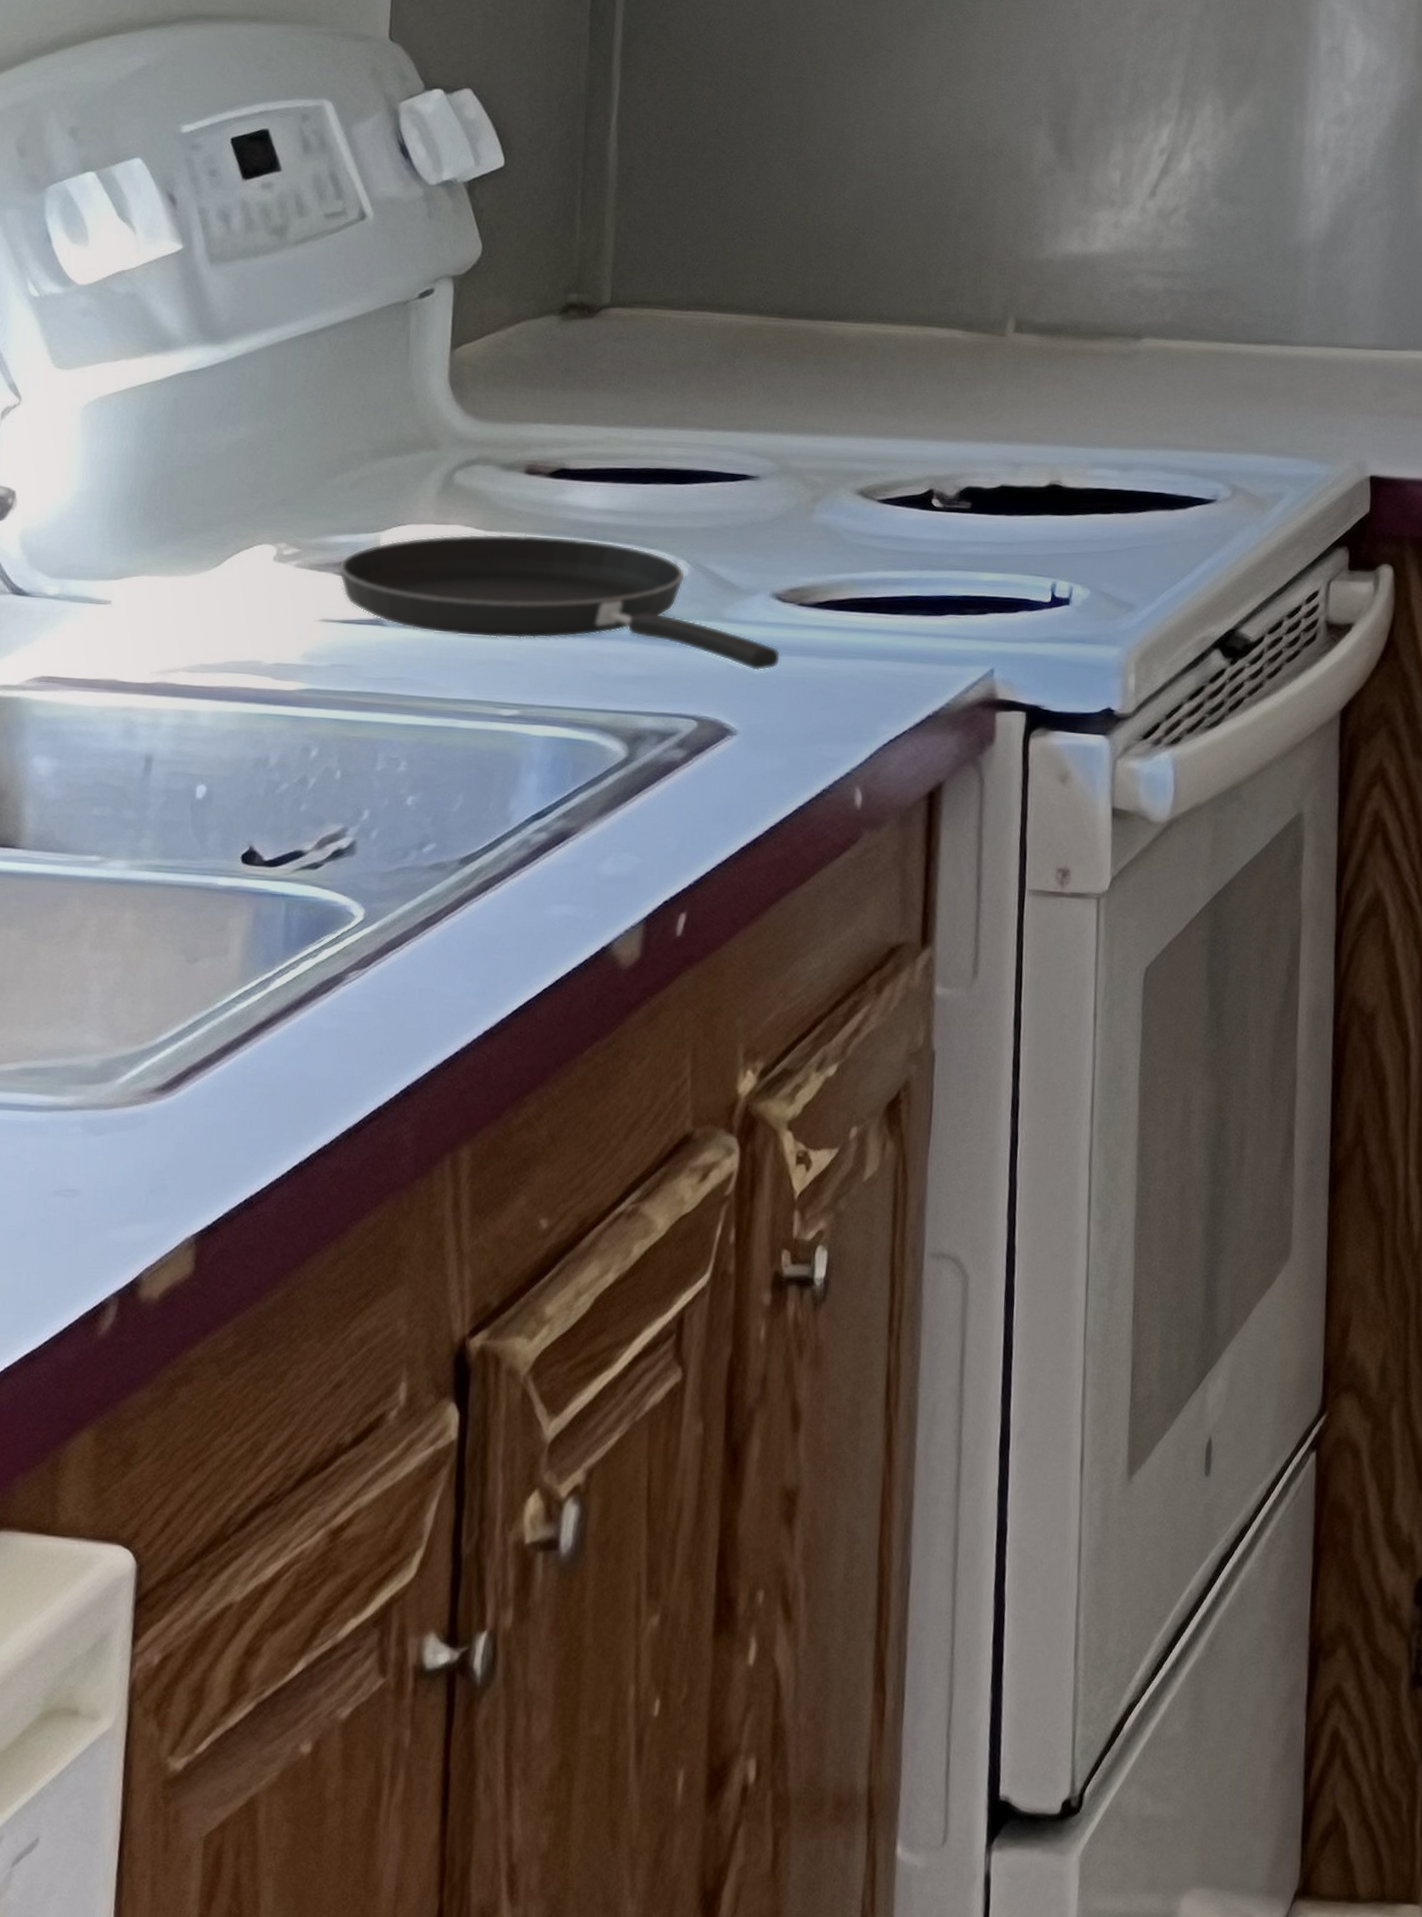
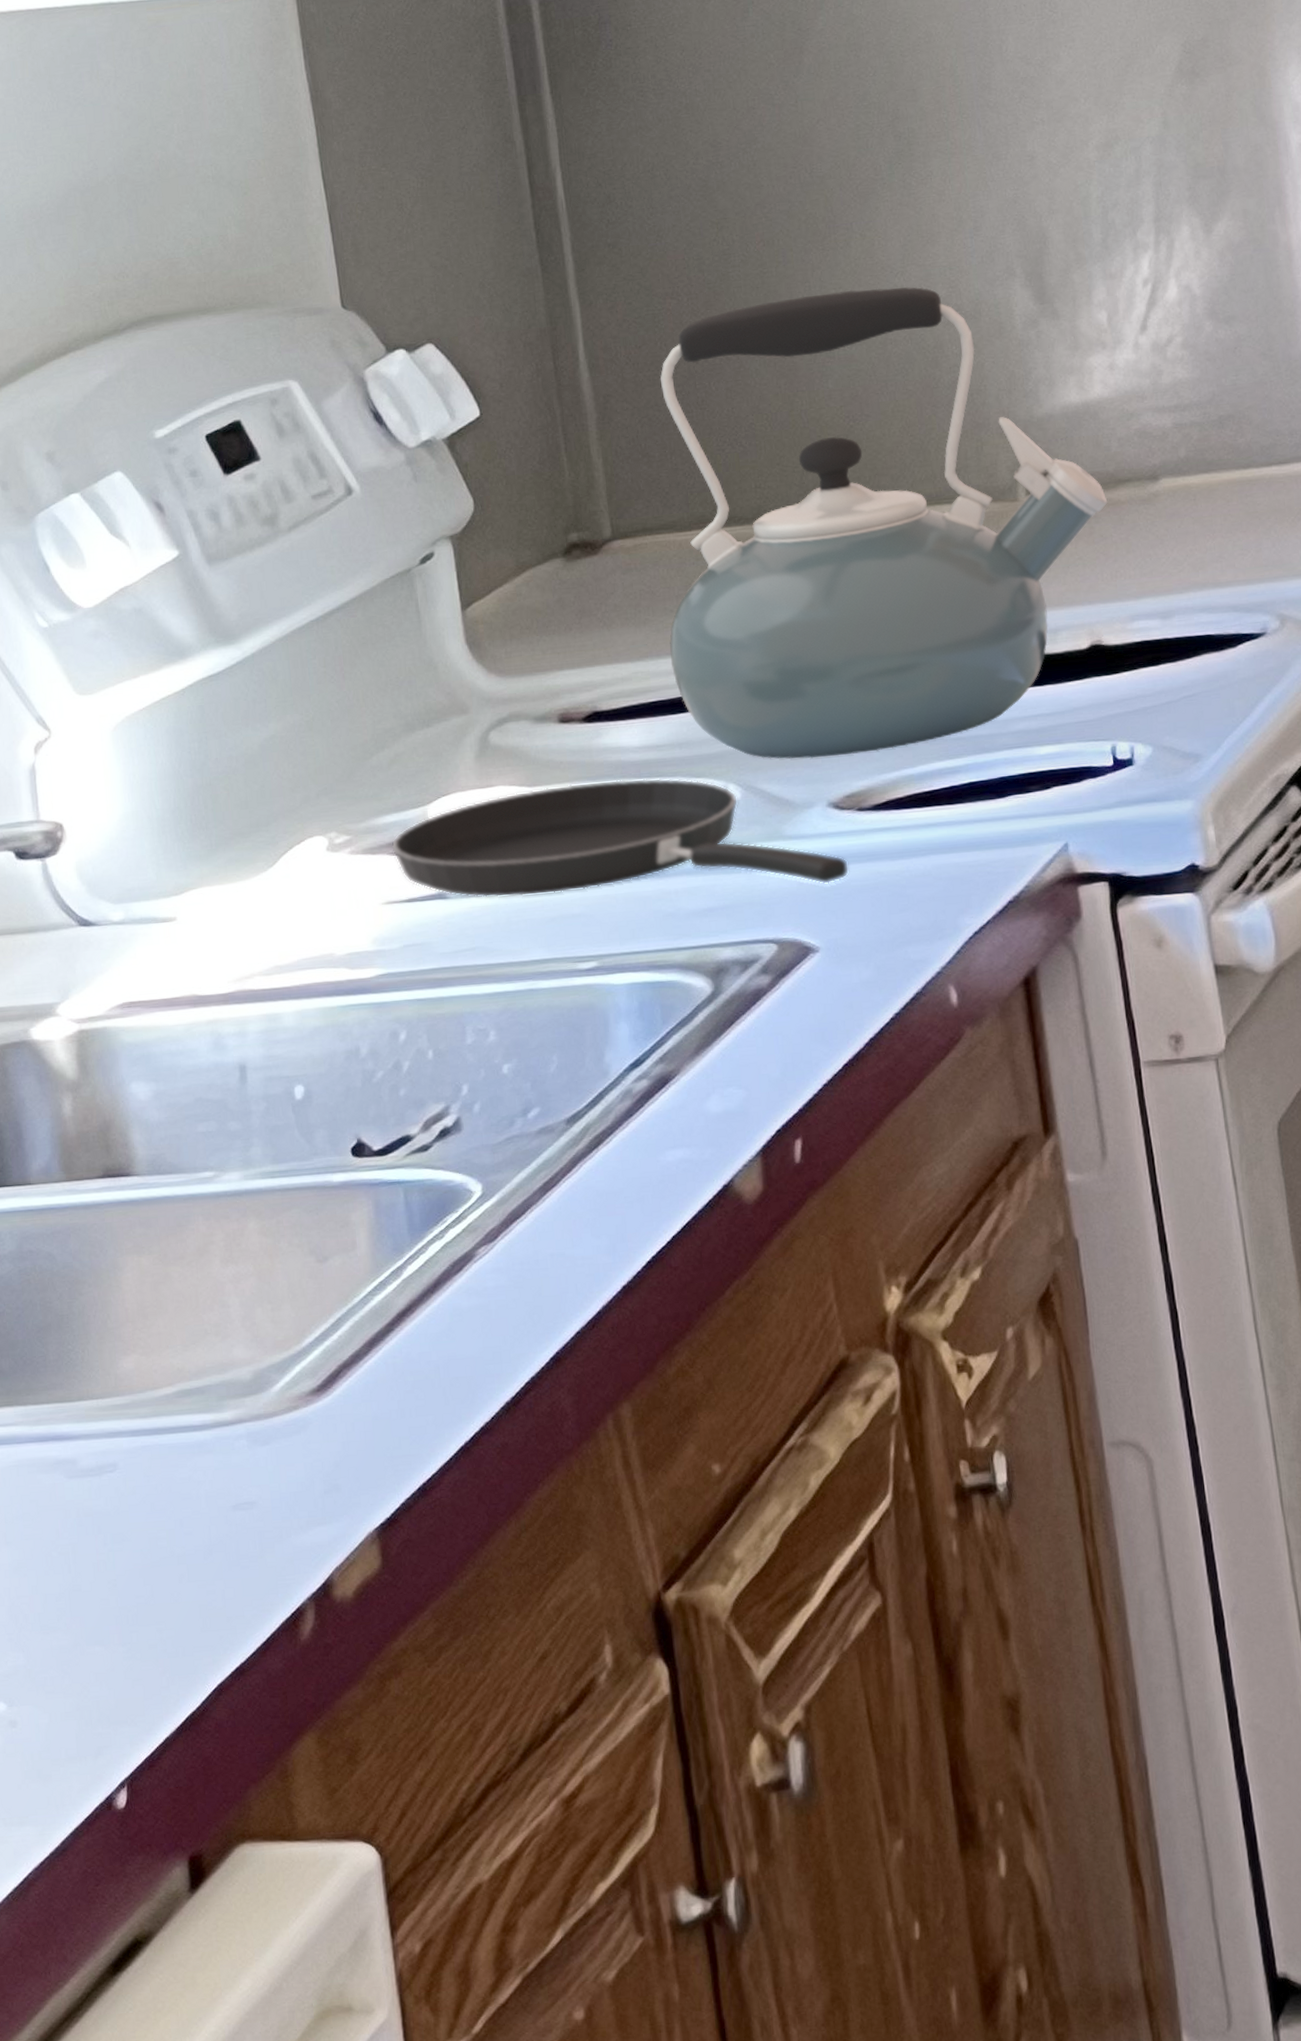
kettle: none [644,106,1090,552] -> present [660,286,1108,759]

